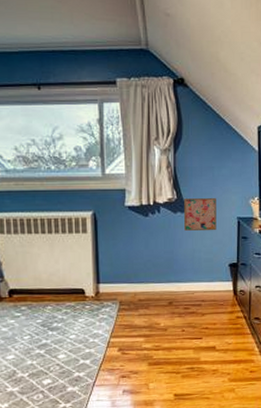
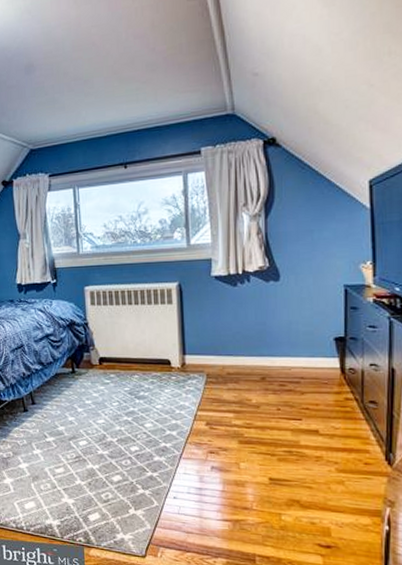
wall art: present [184,198,217,231] -> none [278,264,318,301]

